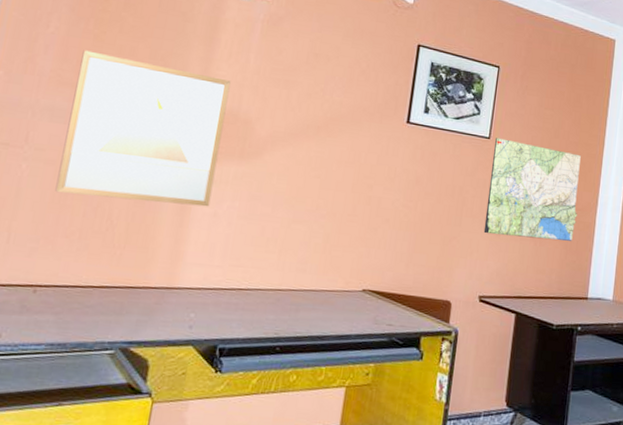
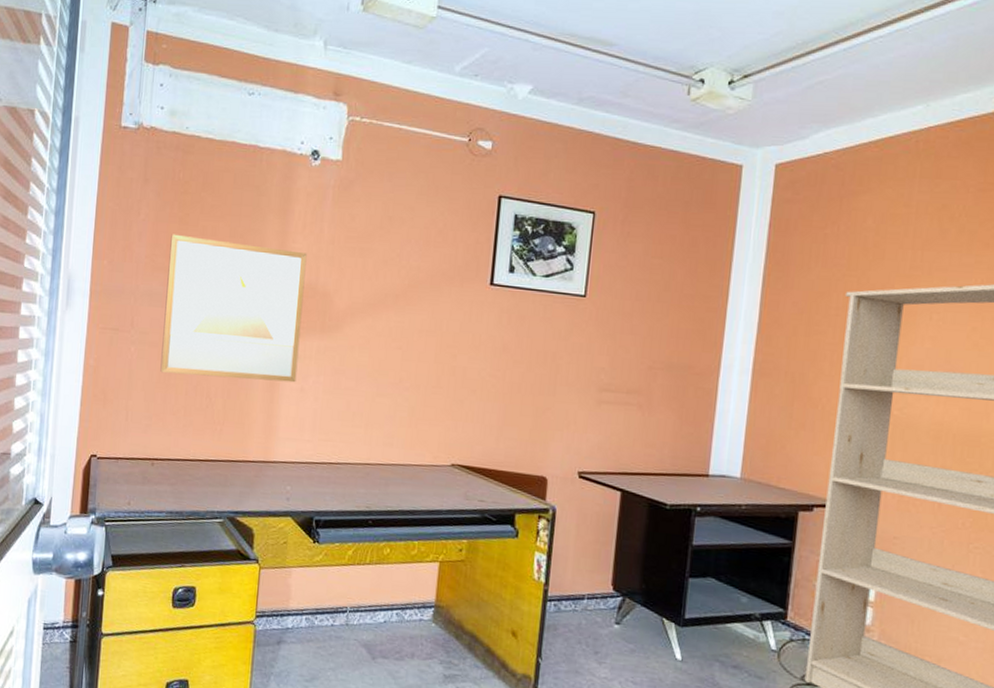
road map: present [483,138,581,241] -> none [581,295,698,411]

